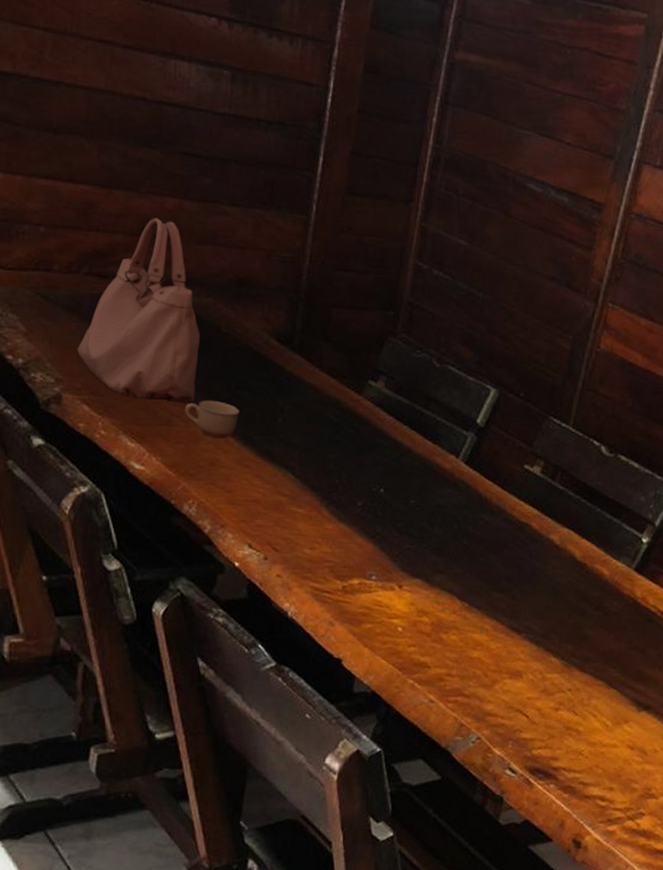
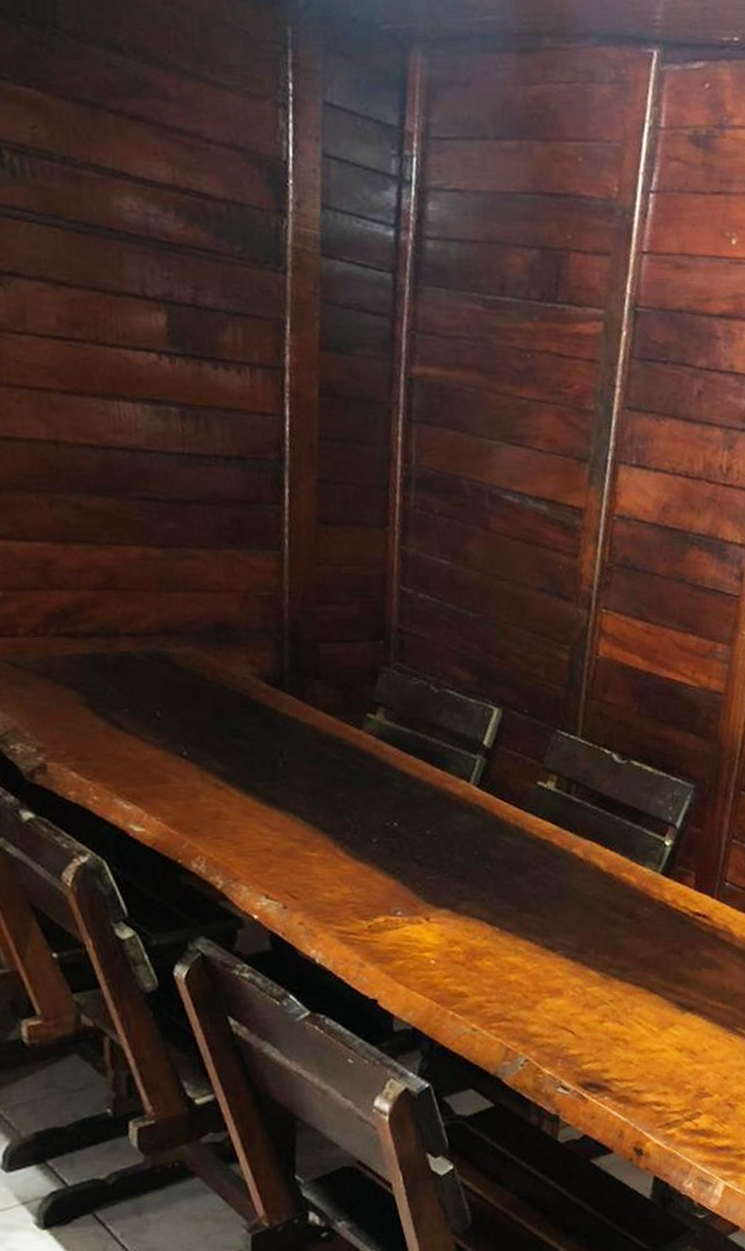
handbag: present [77,218,201,403] -> none [55,569,188,760]
cup: present [184,400,239,439] -> none [178,752,237,791]

